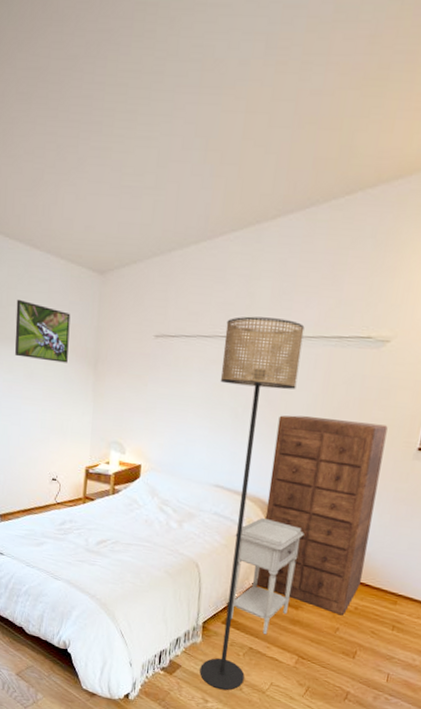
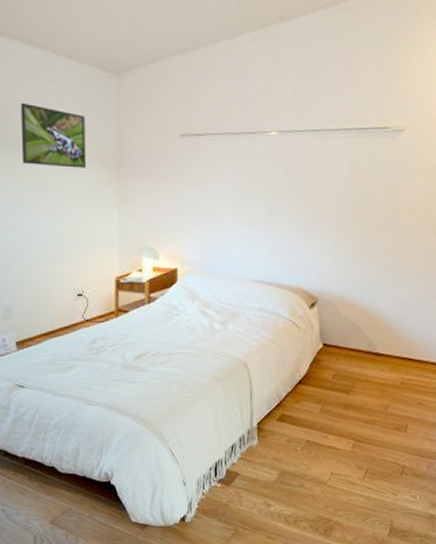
floor lamp: present [199,316,305,691] -> none [251,112,327,491]
nightstand: present [230,517,305,635] -> none [281,307,348,425]
dresser: present [257,415,388,616] -> none [308,205,411,392]

